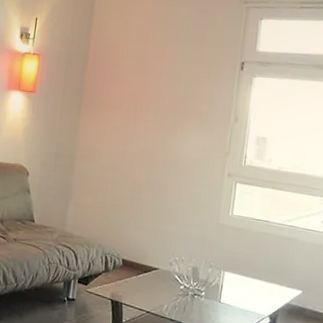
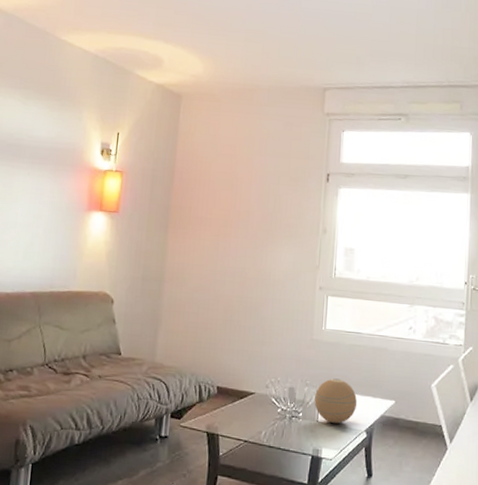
decorative orb: none [217,262,262,307] -> present [314,378,358,423]

